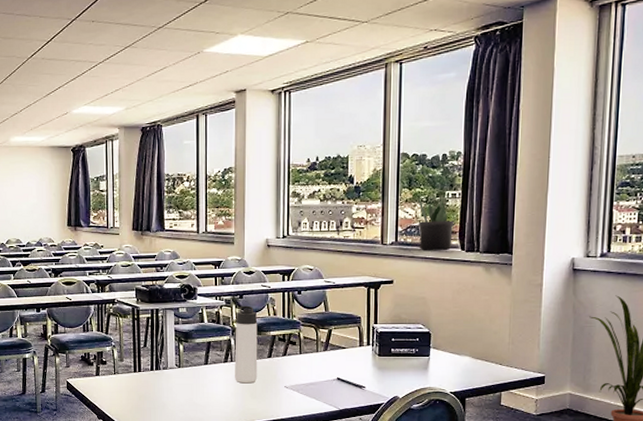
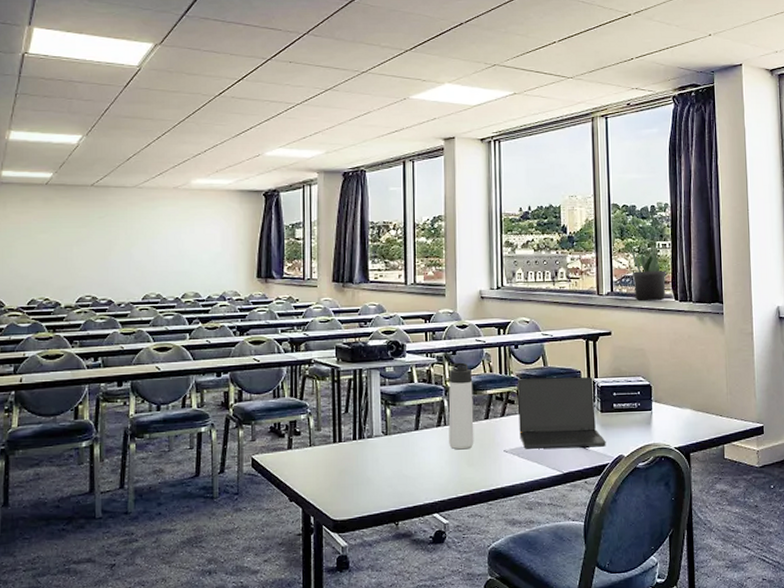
laptop: none [299,322,382,388] -> present [518,377,606,449]

